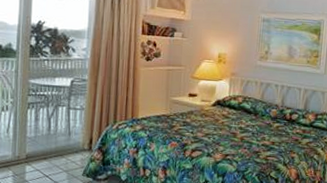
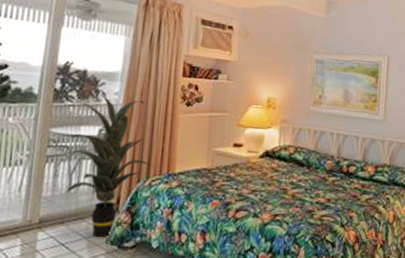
indoor plant: none [46,50,118,172] -> present [66,94,152,238]

